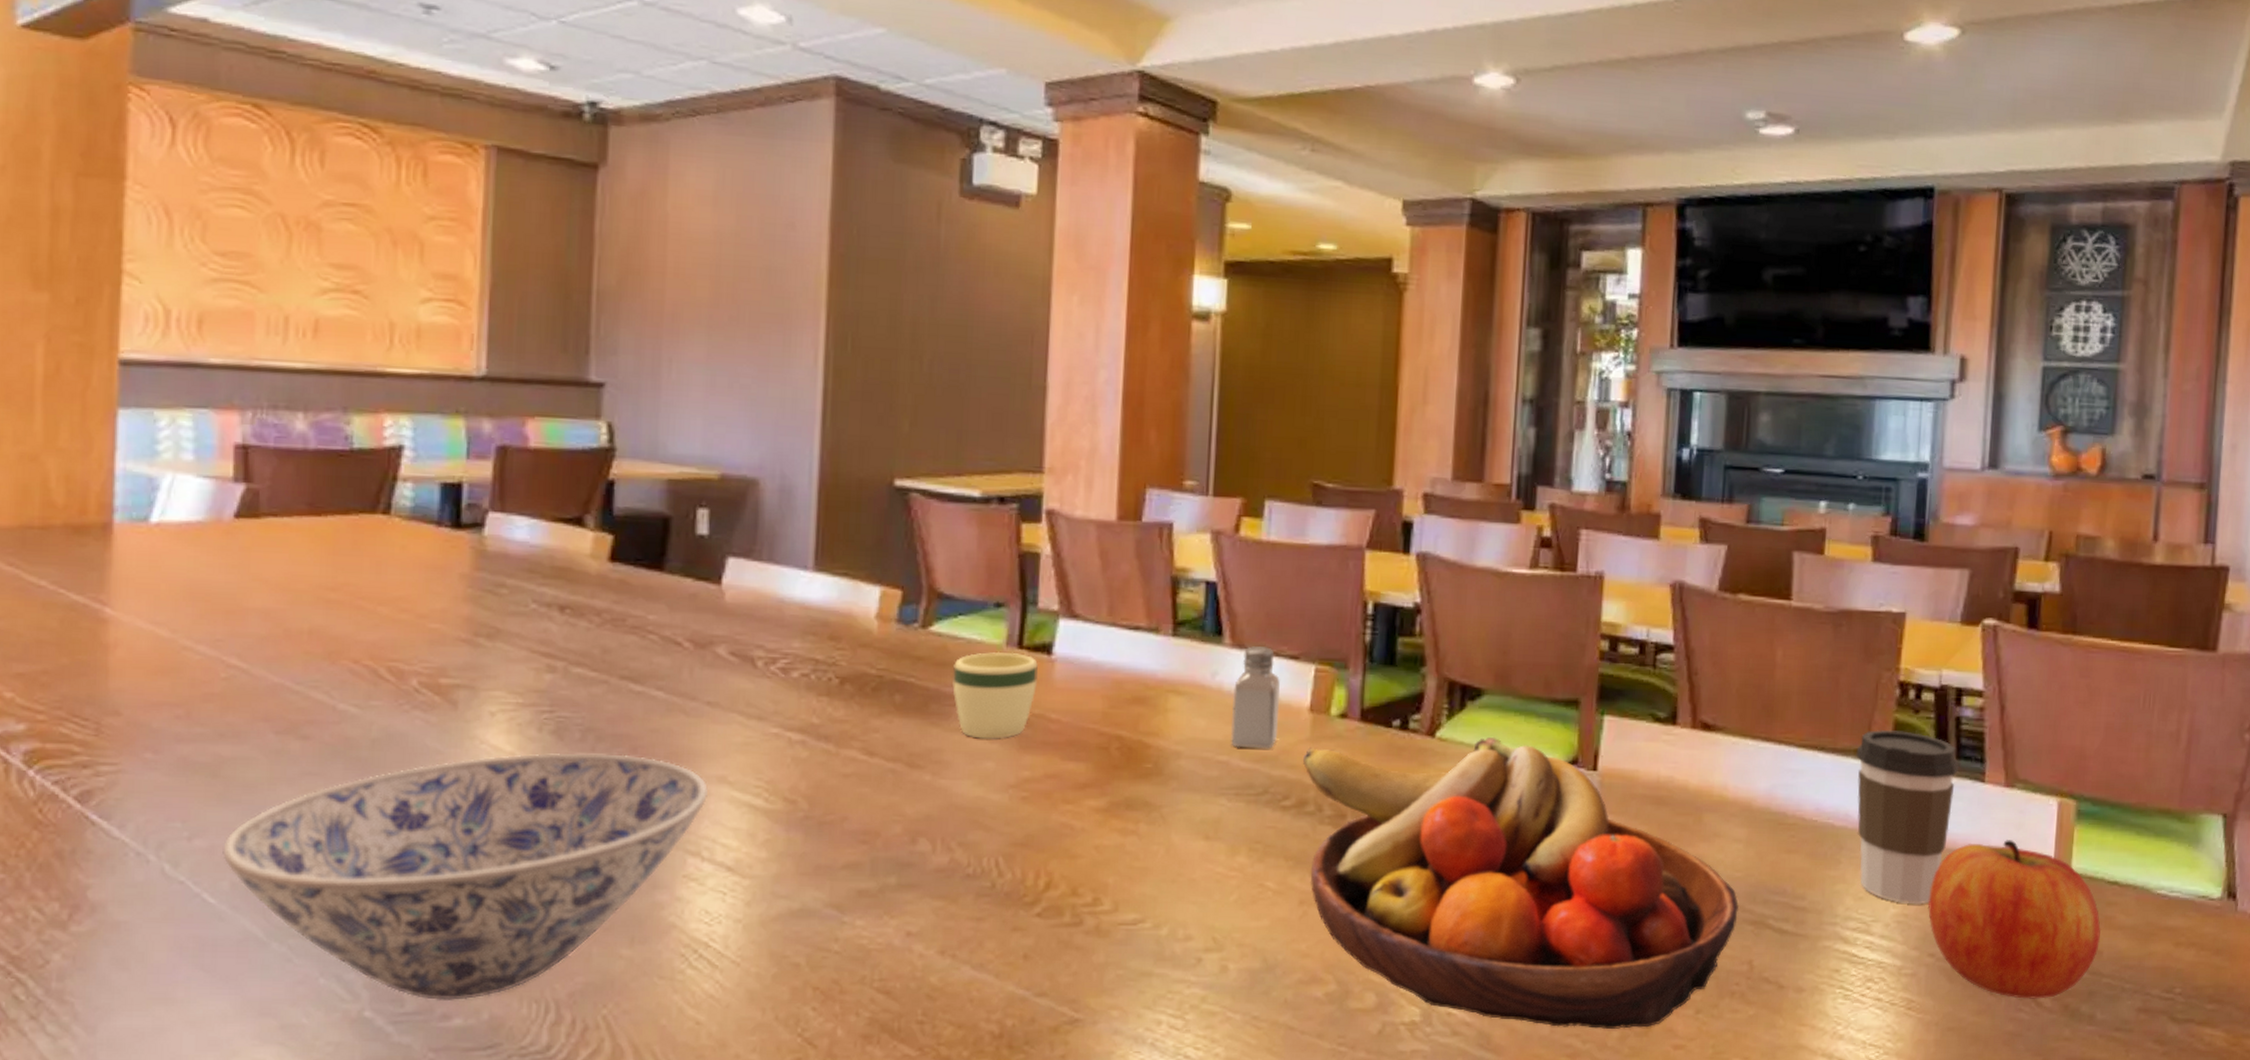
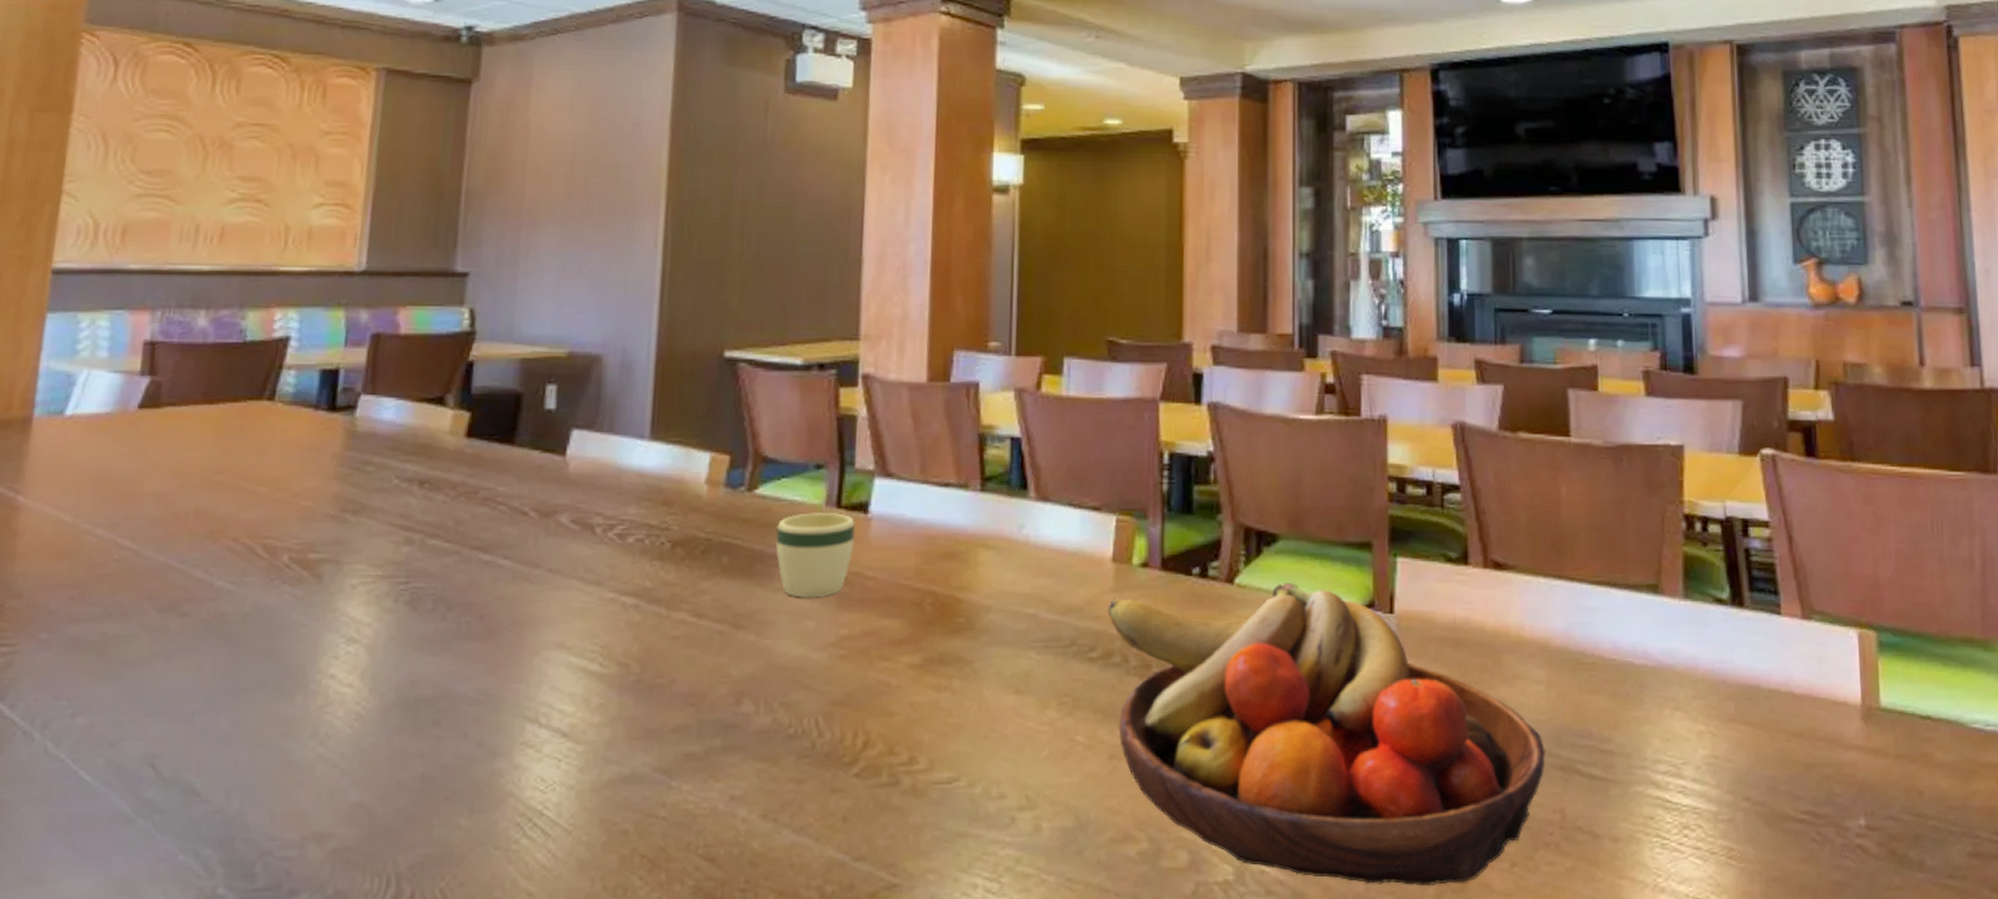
bowl: present [222,752,709,1000] -> none [100,622,548,875]
saltshaker: present [1231,646,1280,749] -> none [1038,499,1084,600]
coffee cup: present [1856,729,1960,905] -> none [1649,563,1754,745]
apple: present [1927,840,2102,999] -> none [1737,674,1920,845]

